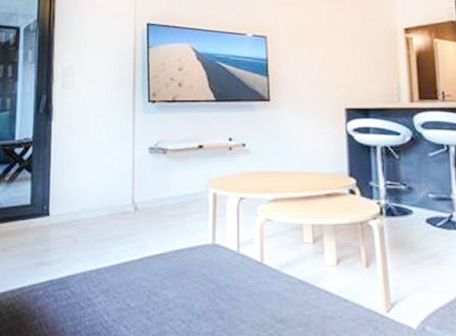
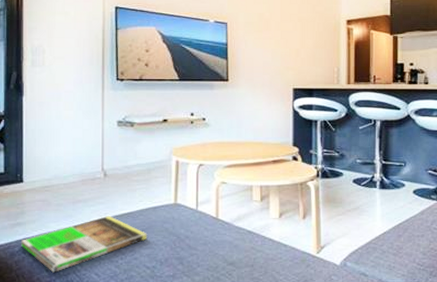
magazine: none [45,256,183,322] -> present [21,215,148,273]

